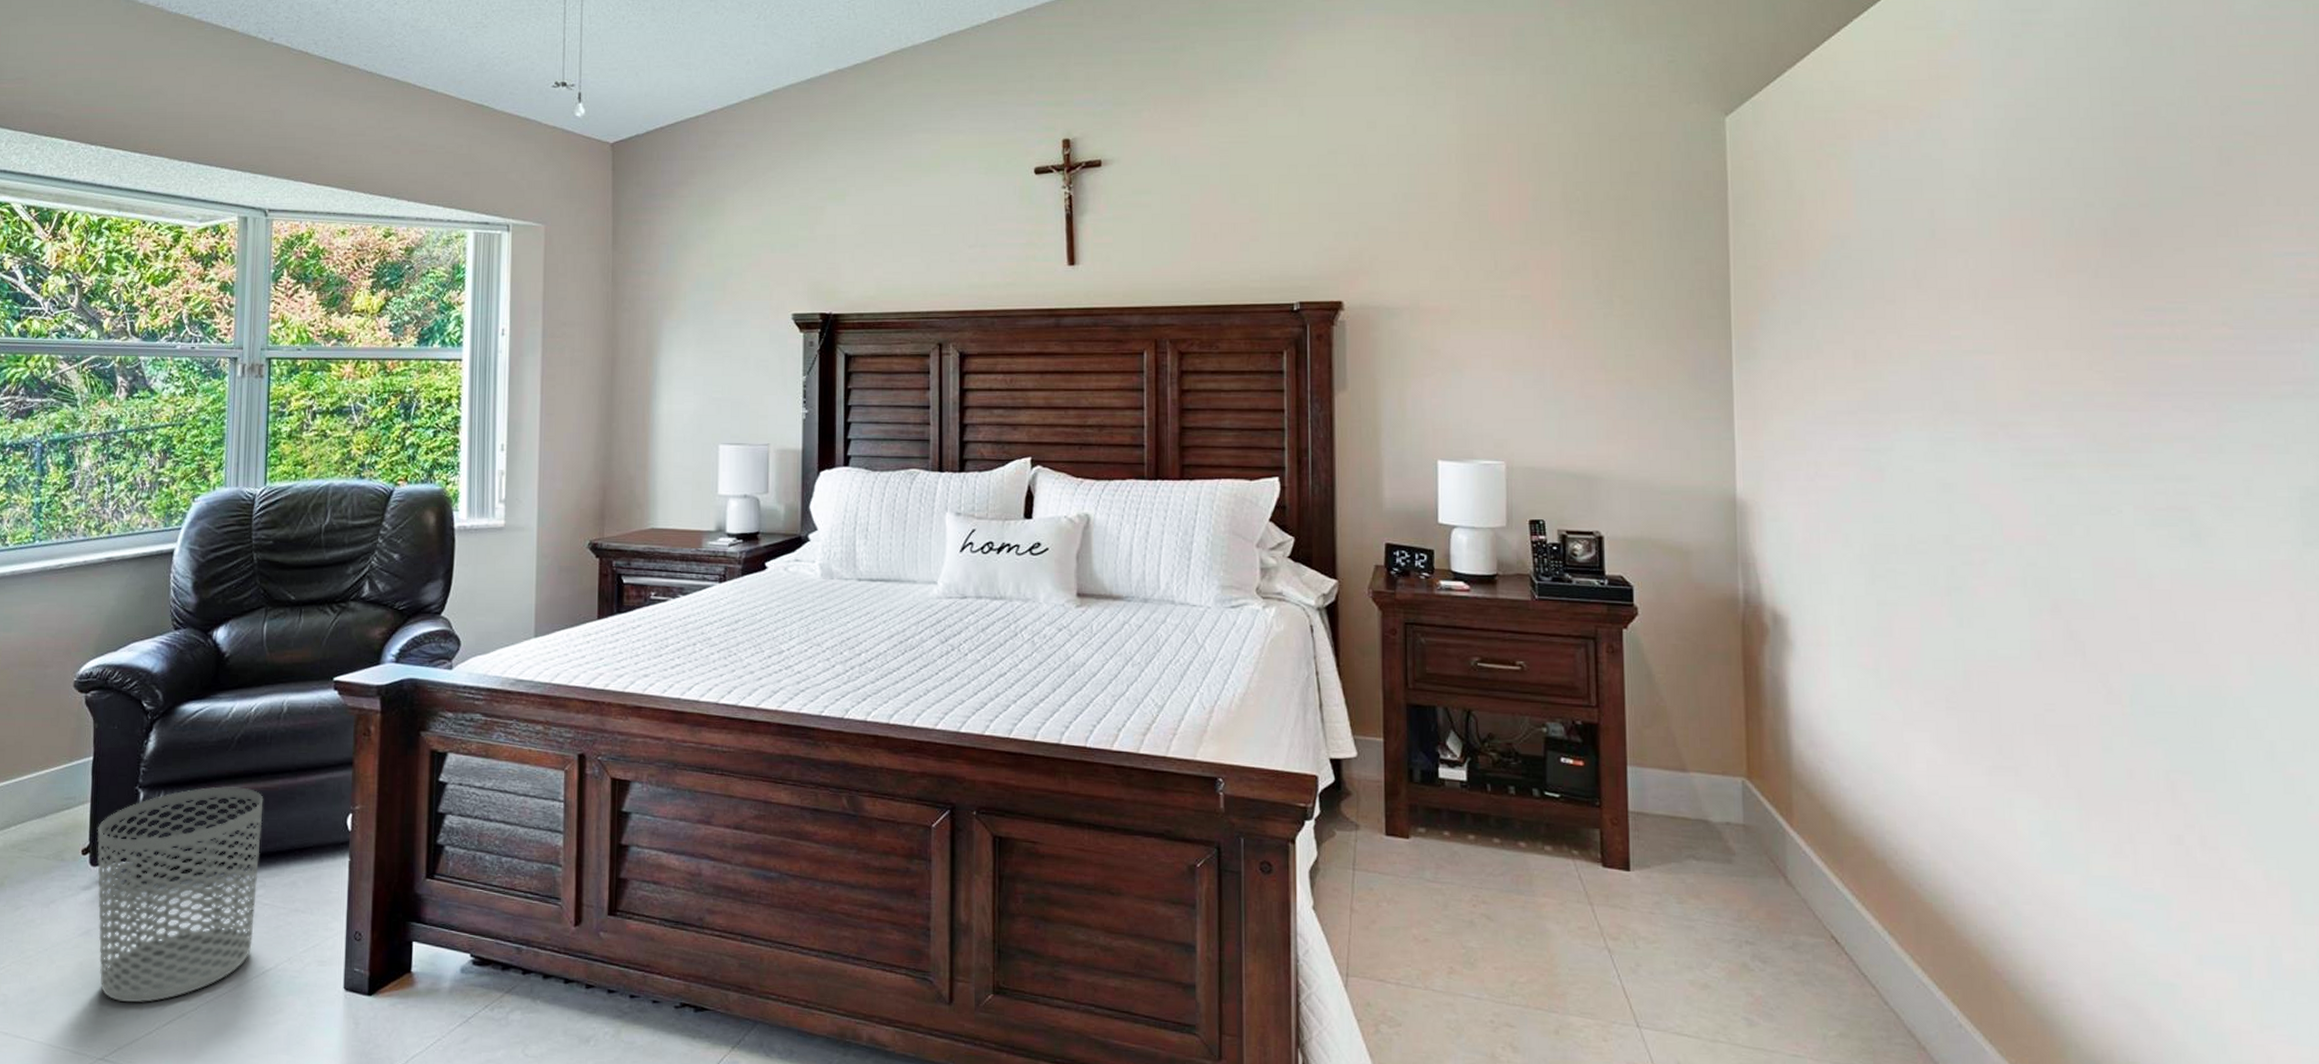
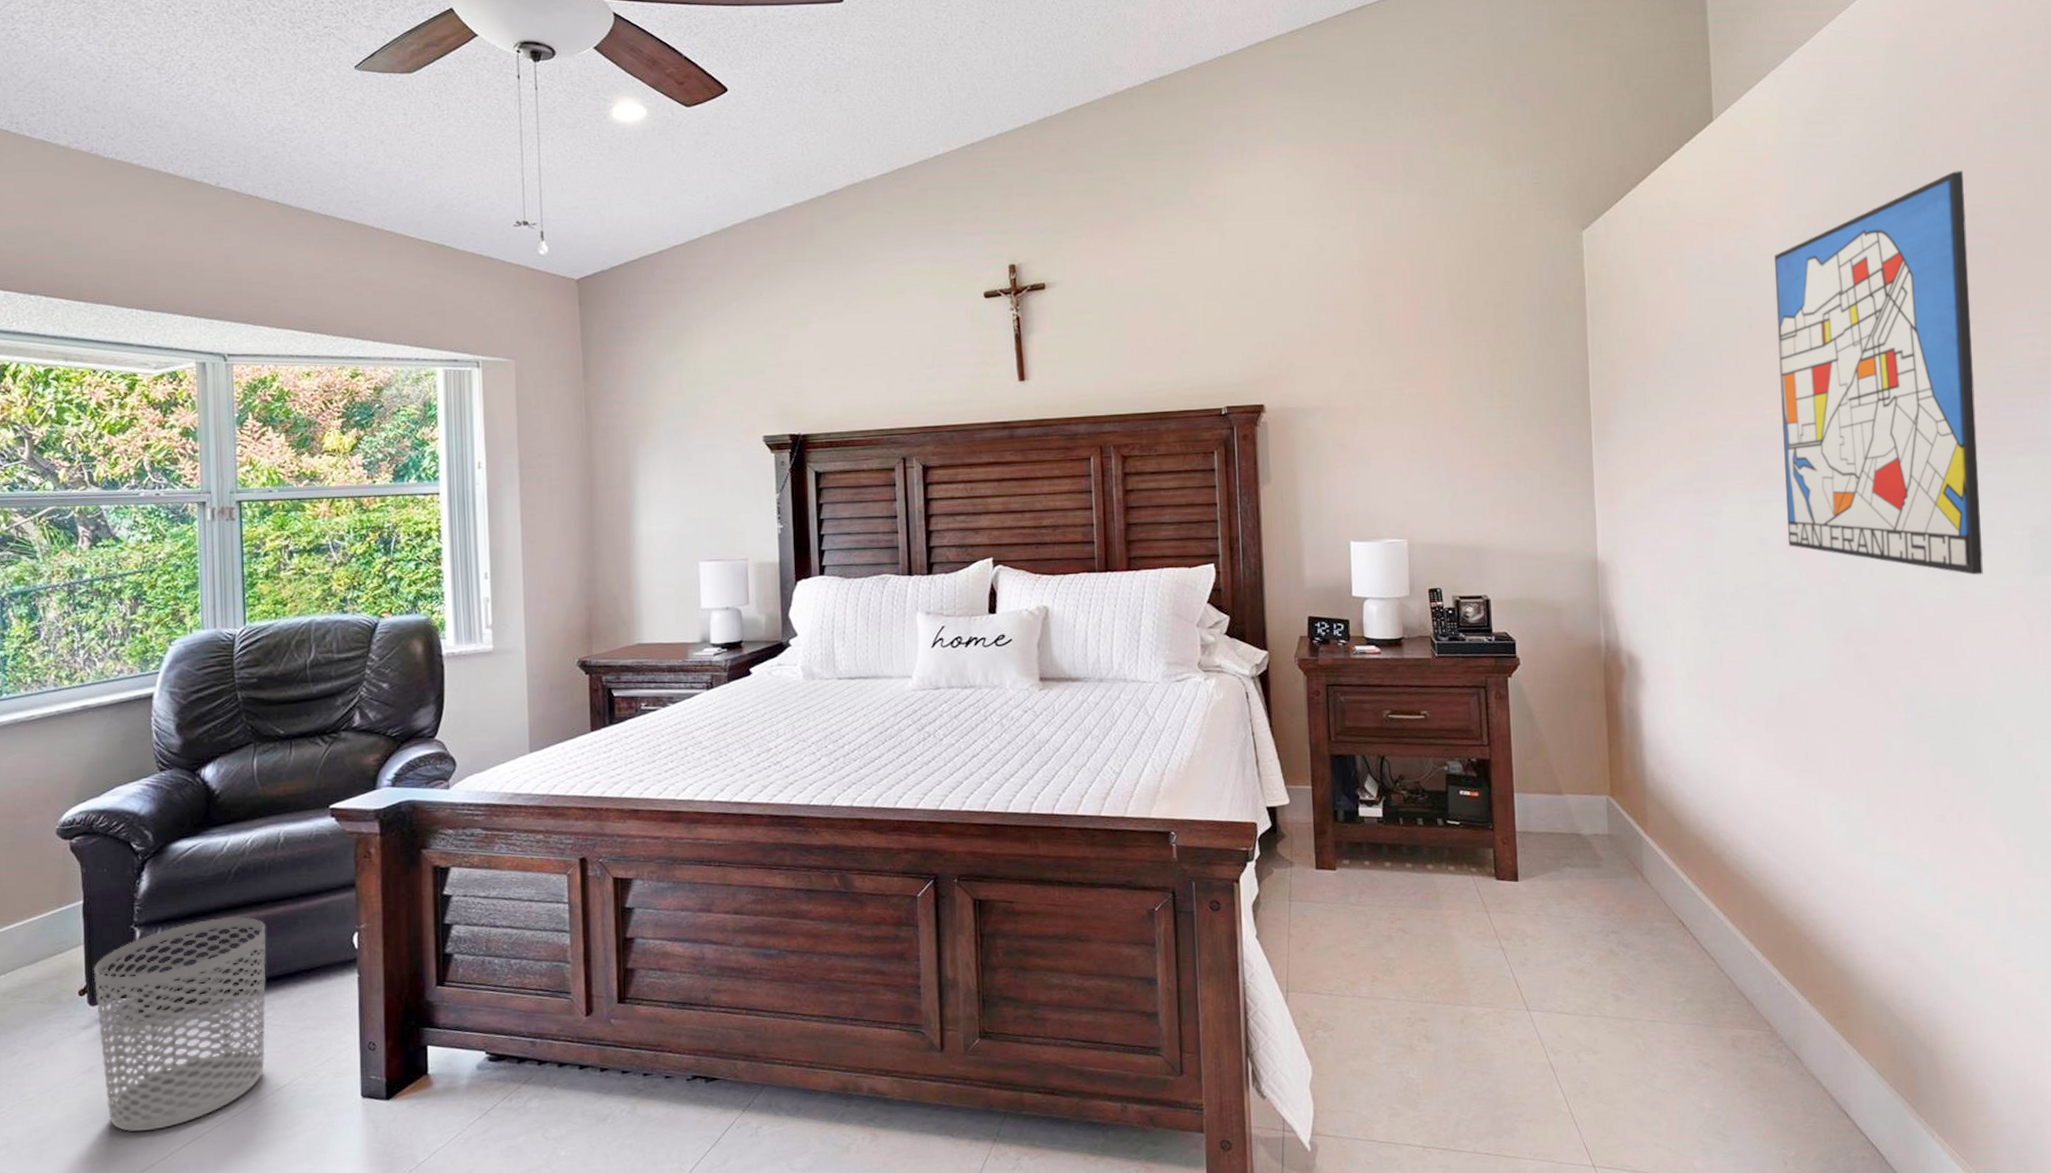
wall art: none [1964,55,2236,543] -> present [1774,171,1983,575]

